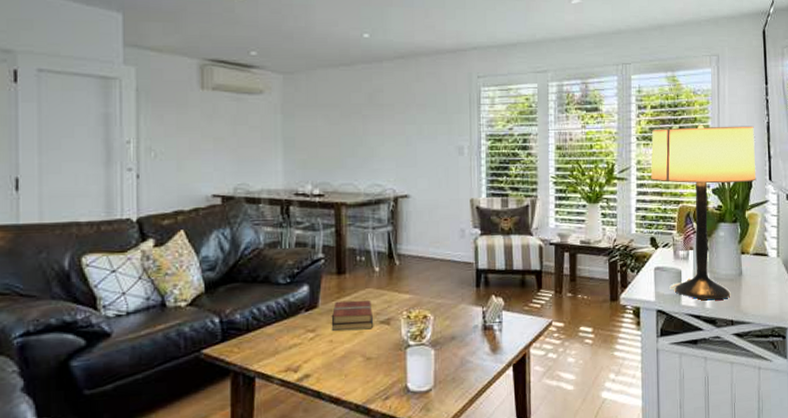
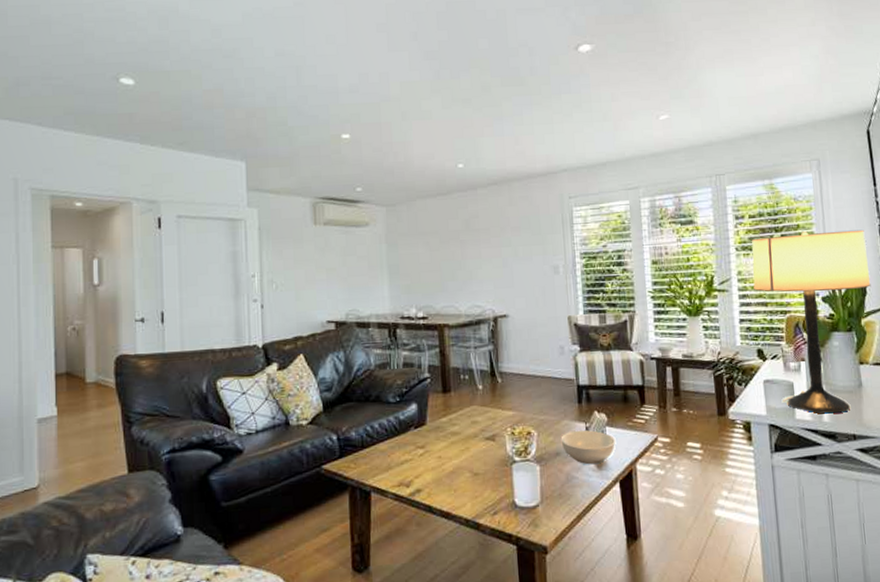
books: present [331,300,374,331] -> none [439,417,480,448]
bowl: none [457,314,512,349] -> present [560,430,616,465]

